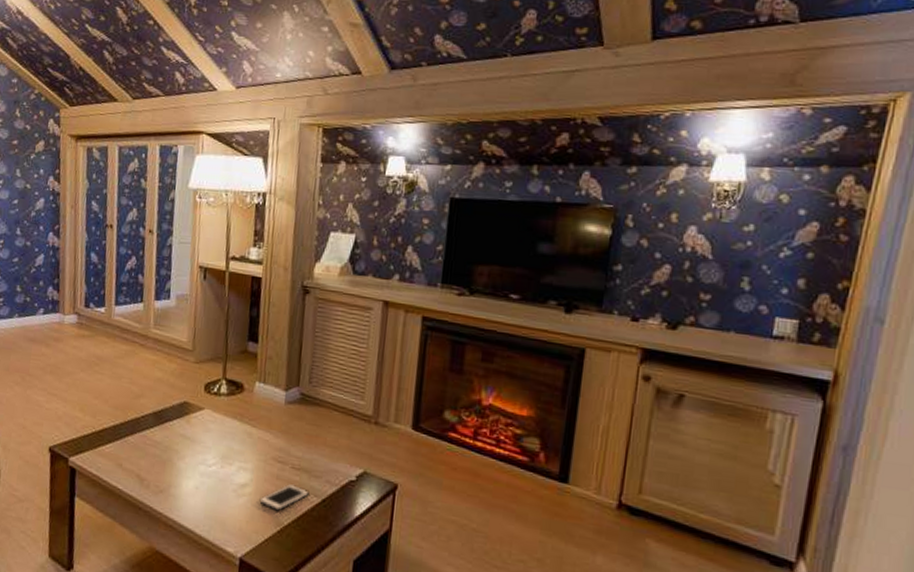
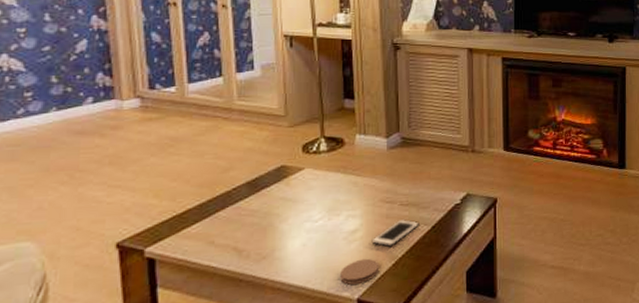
coaster: none [226,517,265,543] -> present [340,259,380,285]

